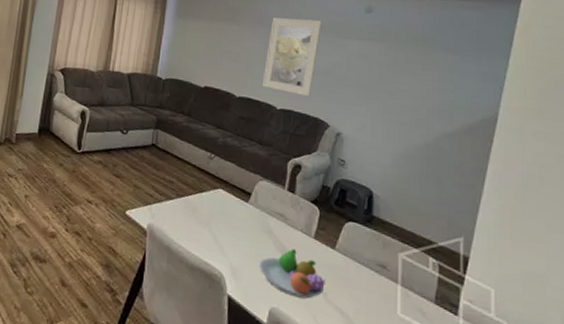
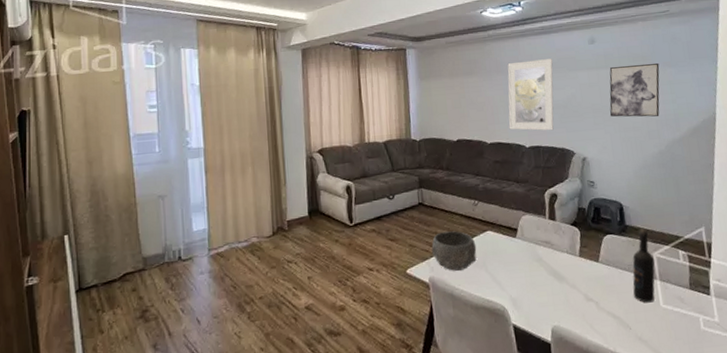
bowl: none [156,179,204,224] -> present [431,231,477,271]
fruit bowl: present [260,249,325,299] -> none [536,270,596,313]
wine bottle: none [367,222,400,308] -> present [632,227,655,303]
wall art: none [375,41,441,104] -> present [609,62,660,117]

